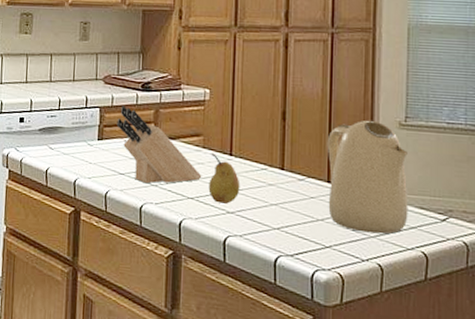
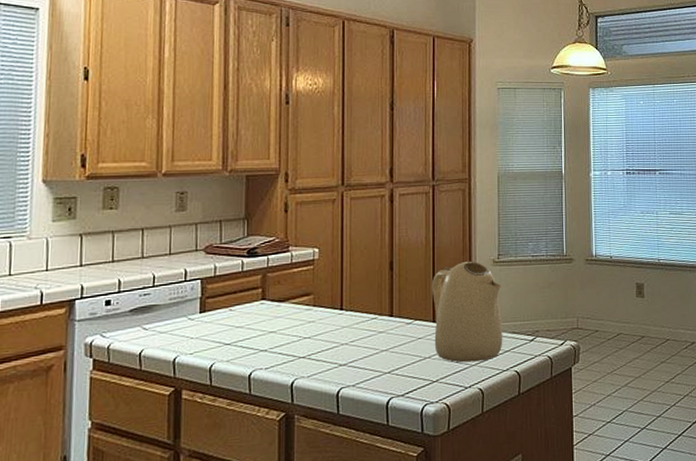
knife block: present [116,106,202,184] -> none [220,274,313,351]
fruit: present [208,153,240,205] -> none [320,310,352,359]

